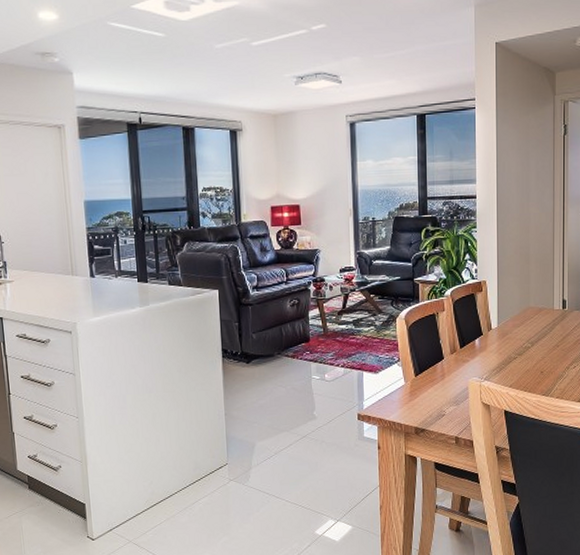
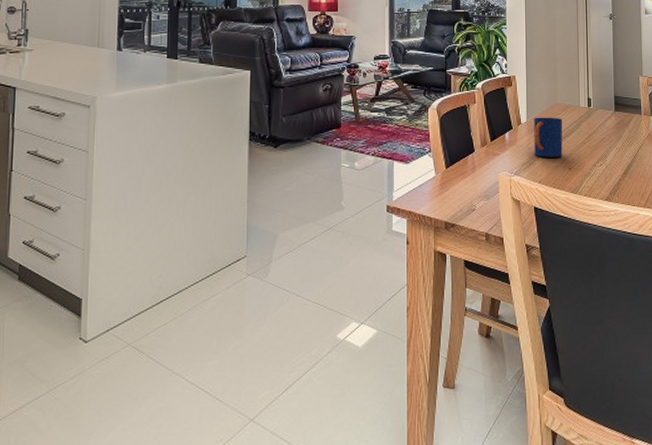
mug: none [505,321,536,362] -> present [534,117,563,158]

